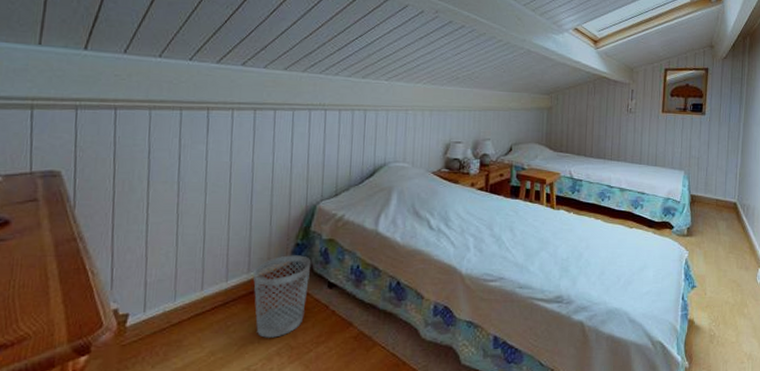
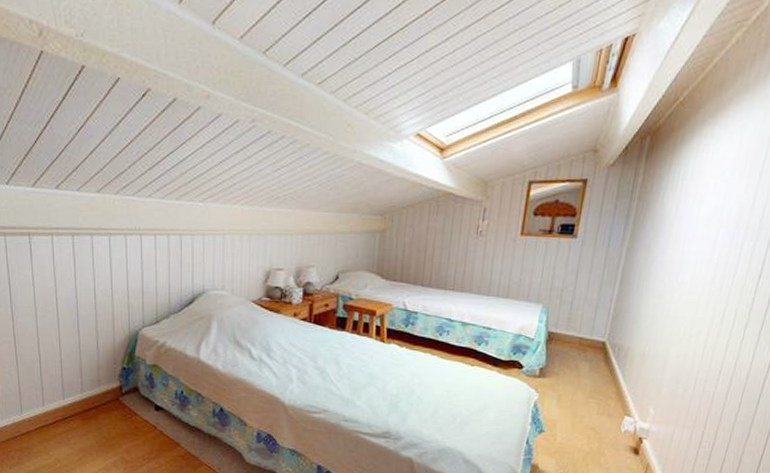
wastebasket: present [253,255,312,338] -> none [87,378,138,451]

